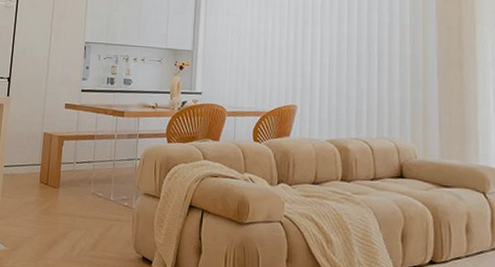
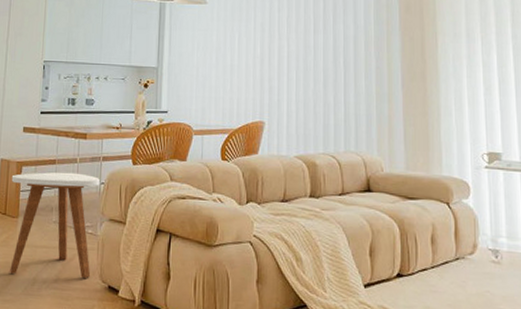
side table: none [51,146,136,248] -> present [10,172,100,278]

